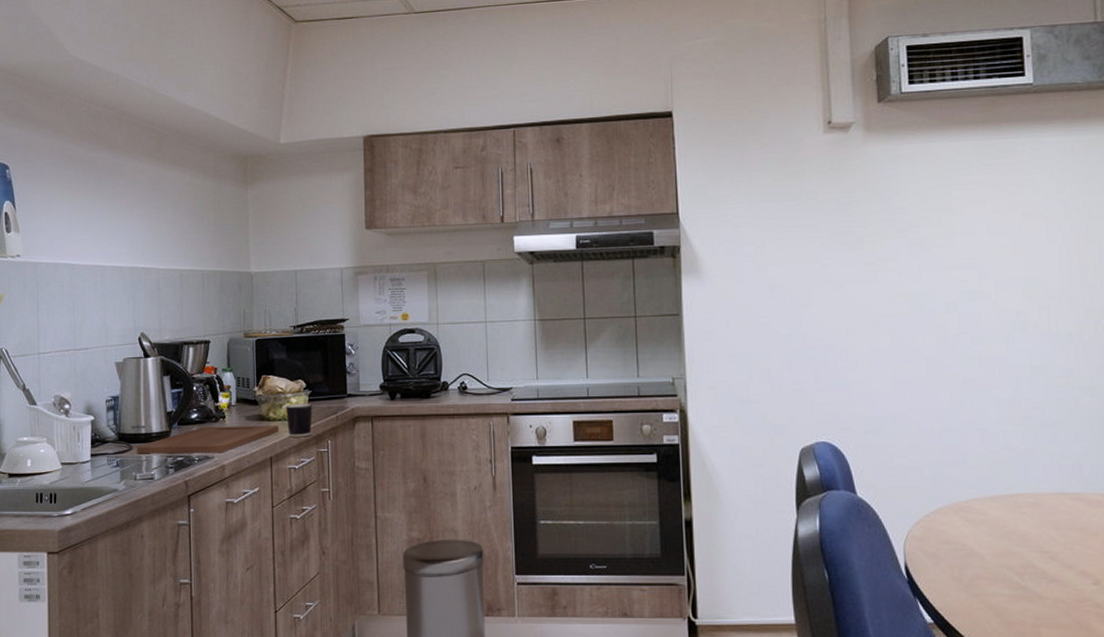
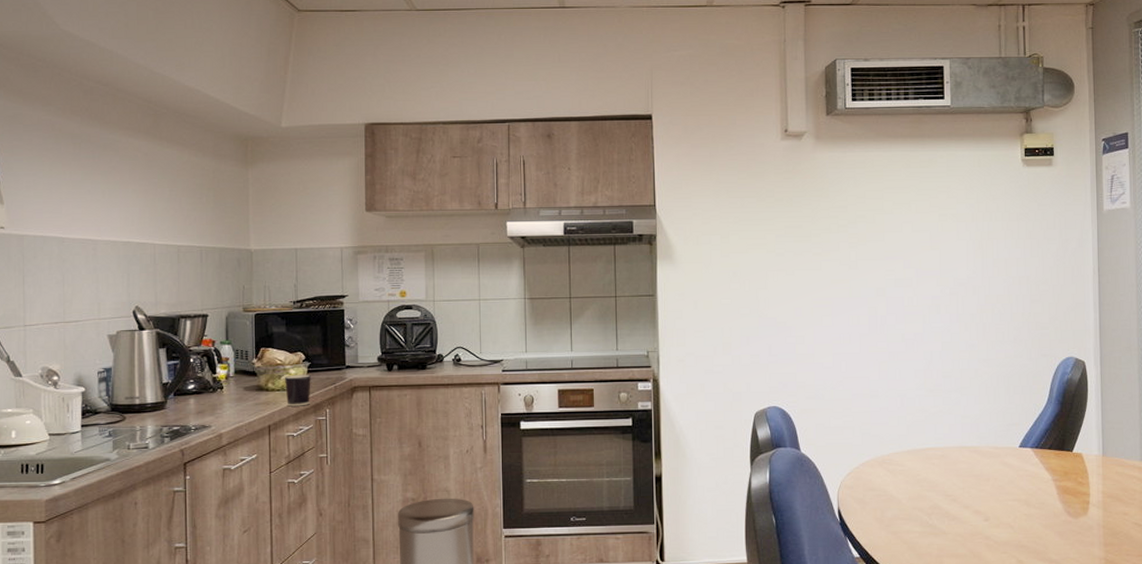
cutting board: present [137,425,278,454] -> none [130,395,277,424]

